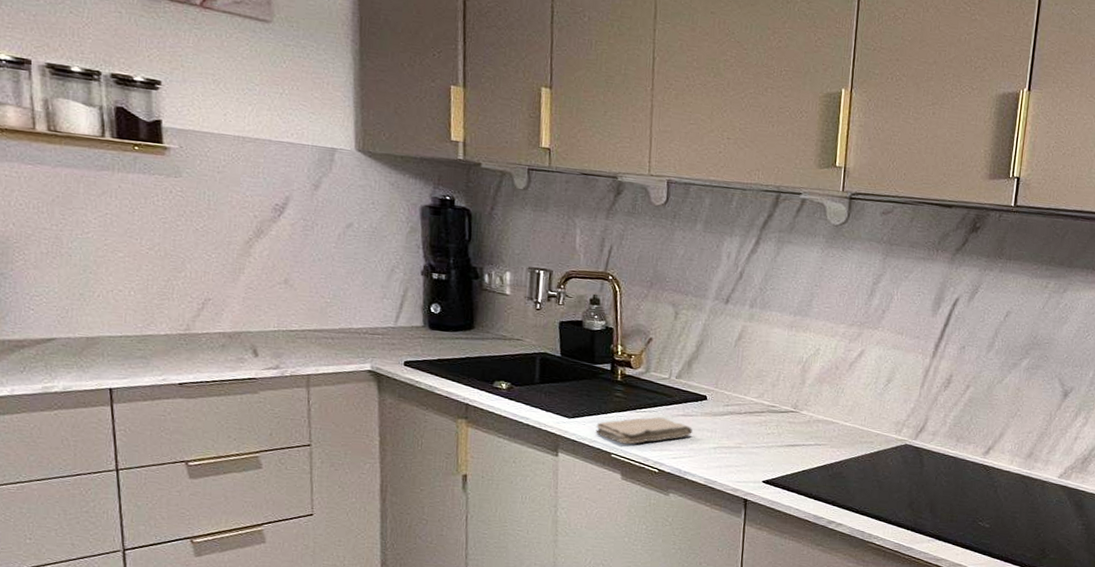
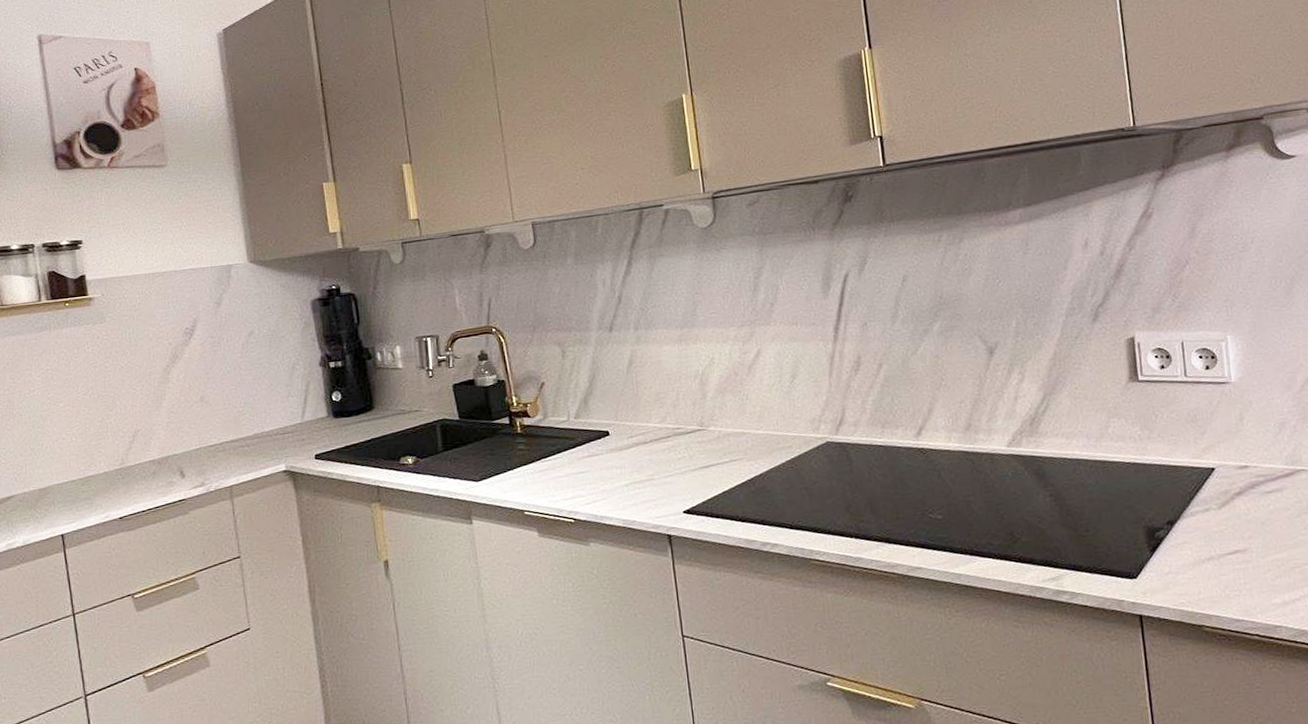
washcloth: present [595,417,693,445] -> none [504,462,601,500]

